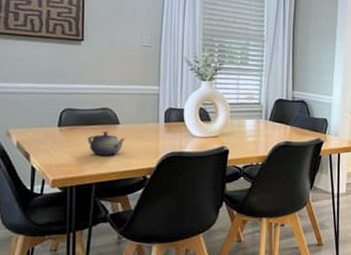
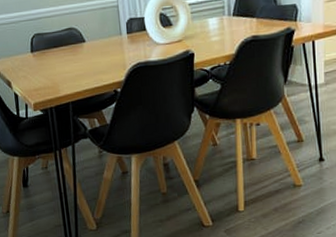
teapot: present [88,131,125,155] -> none [58,50,93,75]

